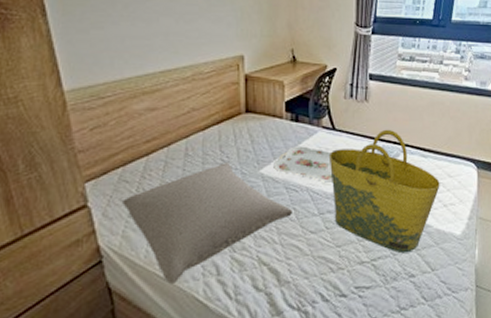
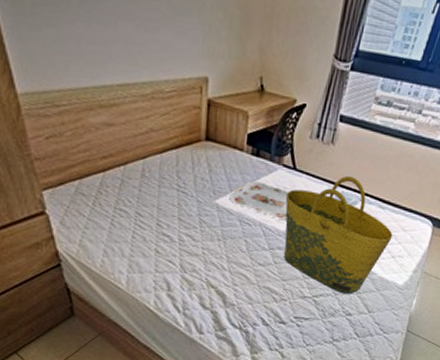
pillow: present [123,163,292,285] -> none [79,188,244,294]

